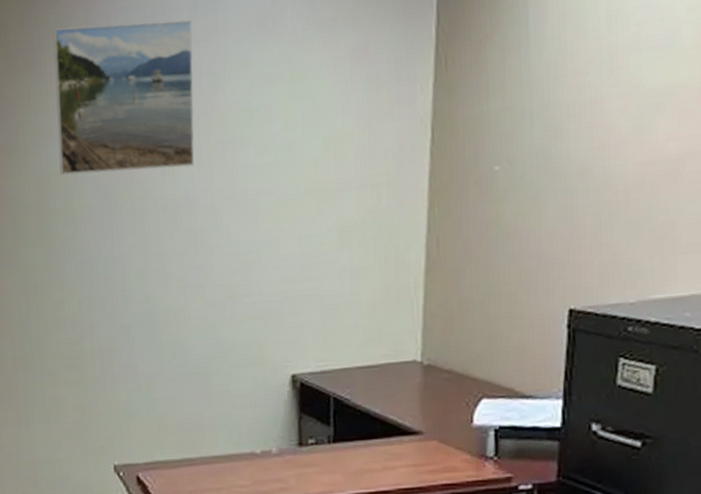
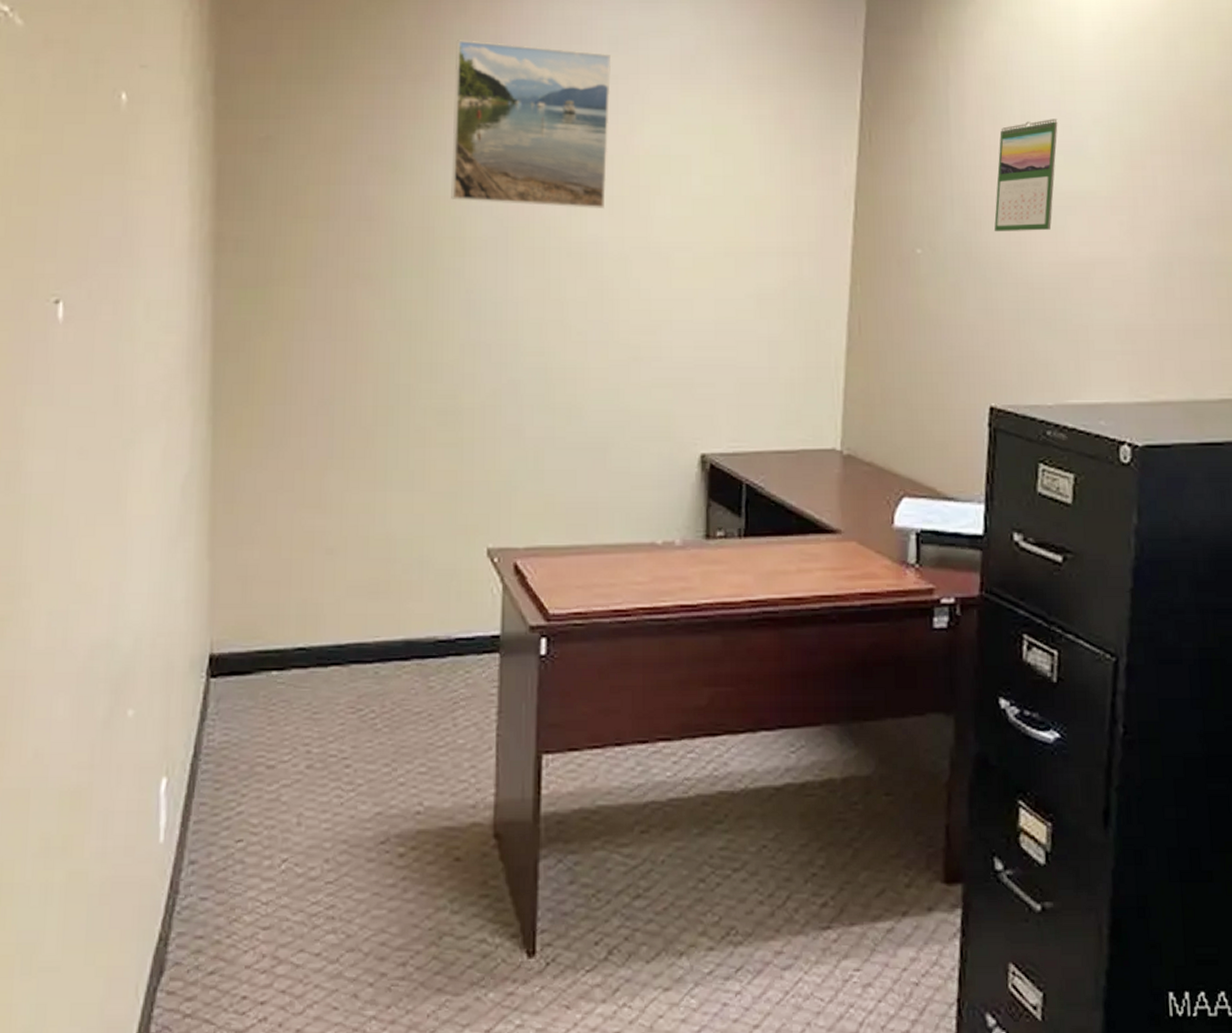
calendar: none [576,13,648,140] -> present [994,119,1058,232]

